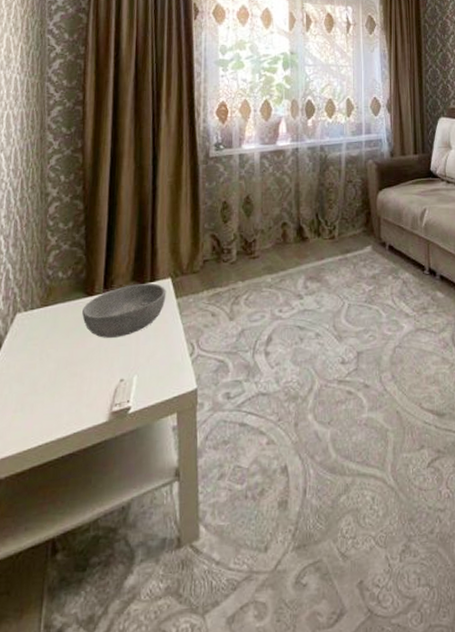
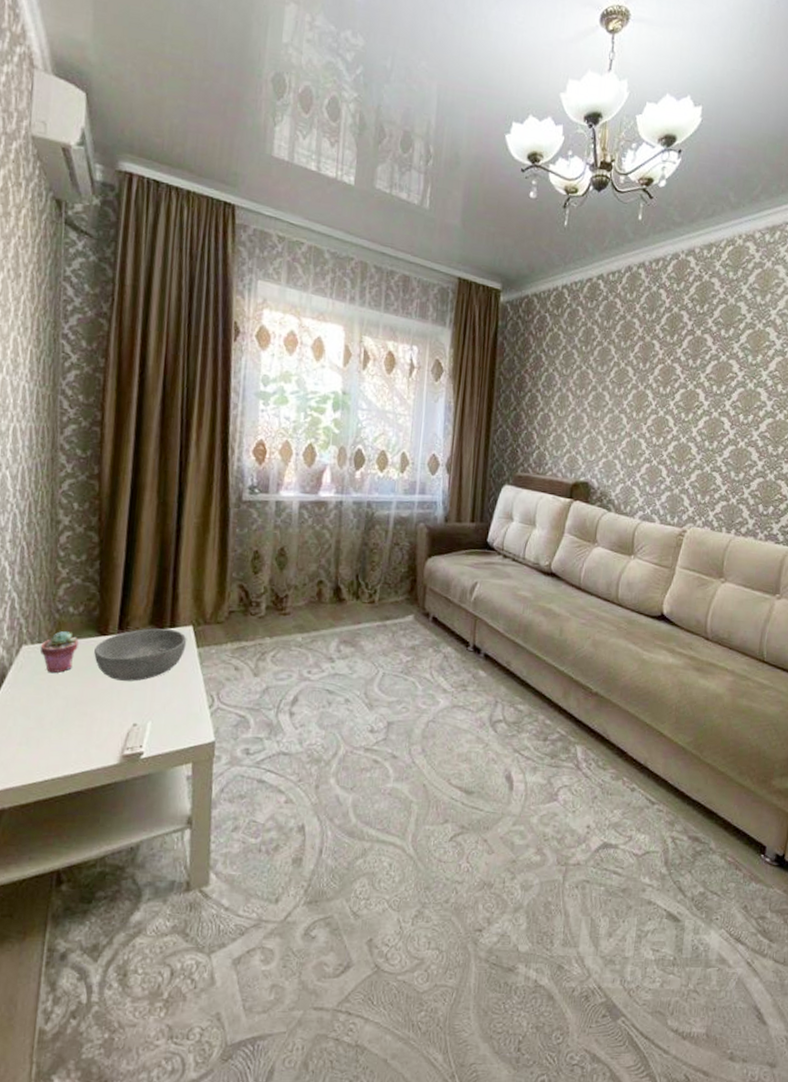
potted succulent: none [32,296,68,338] -> present [39,631,79,674]

